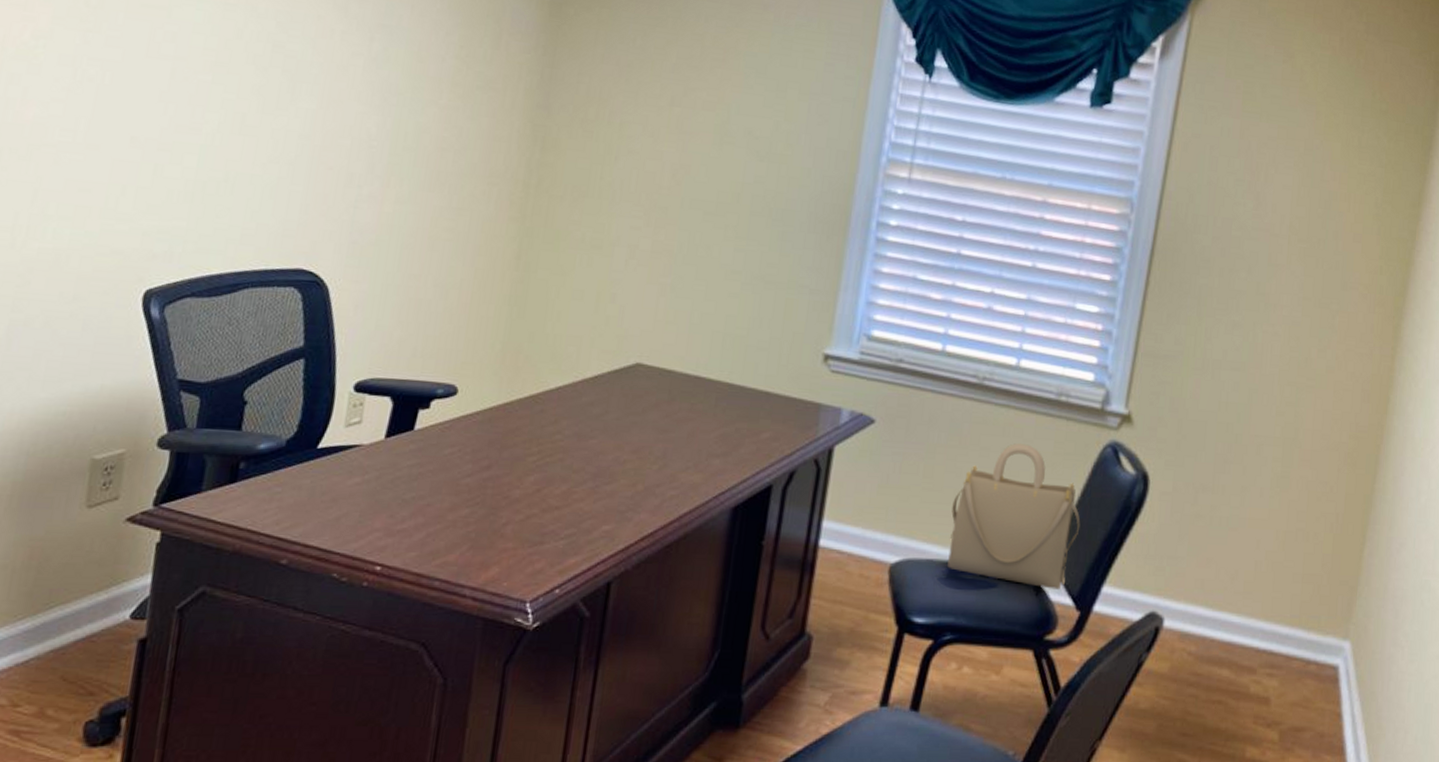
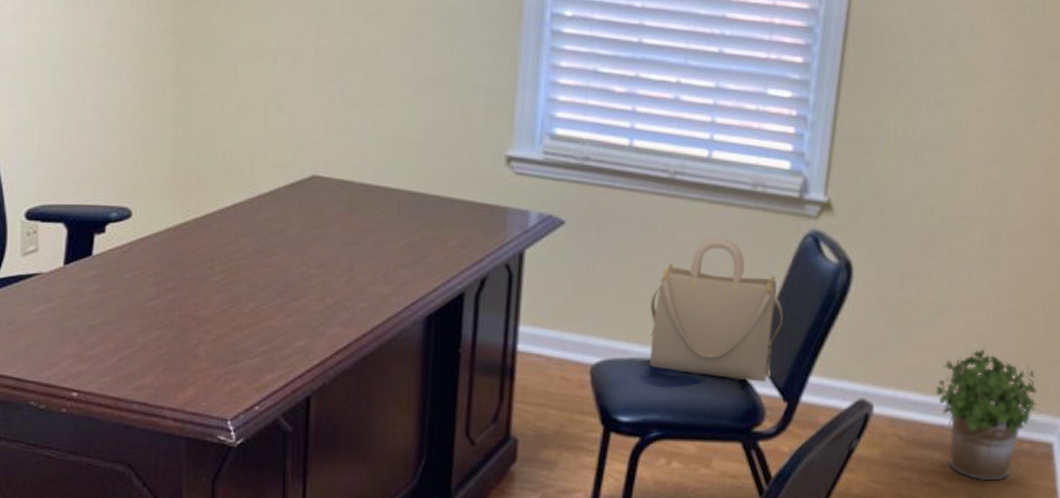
potted plant: none [1225,566,1324,702] -> present [935,348,1037,481]

